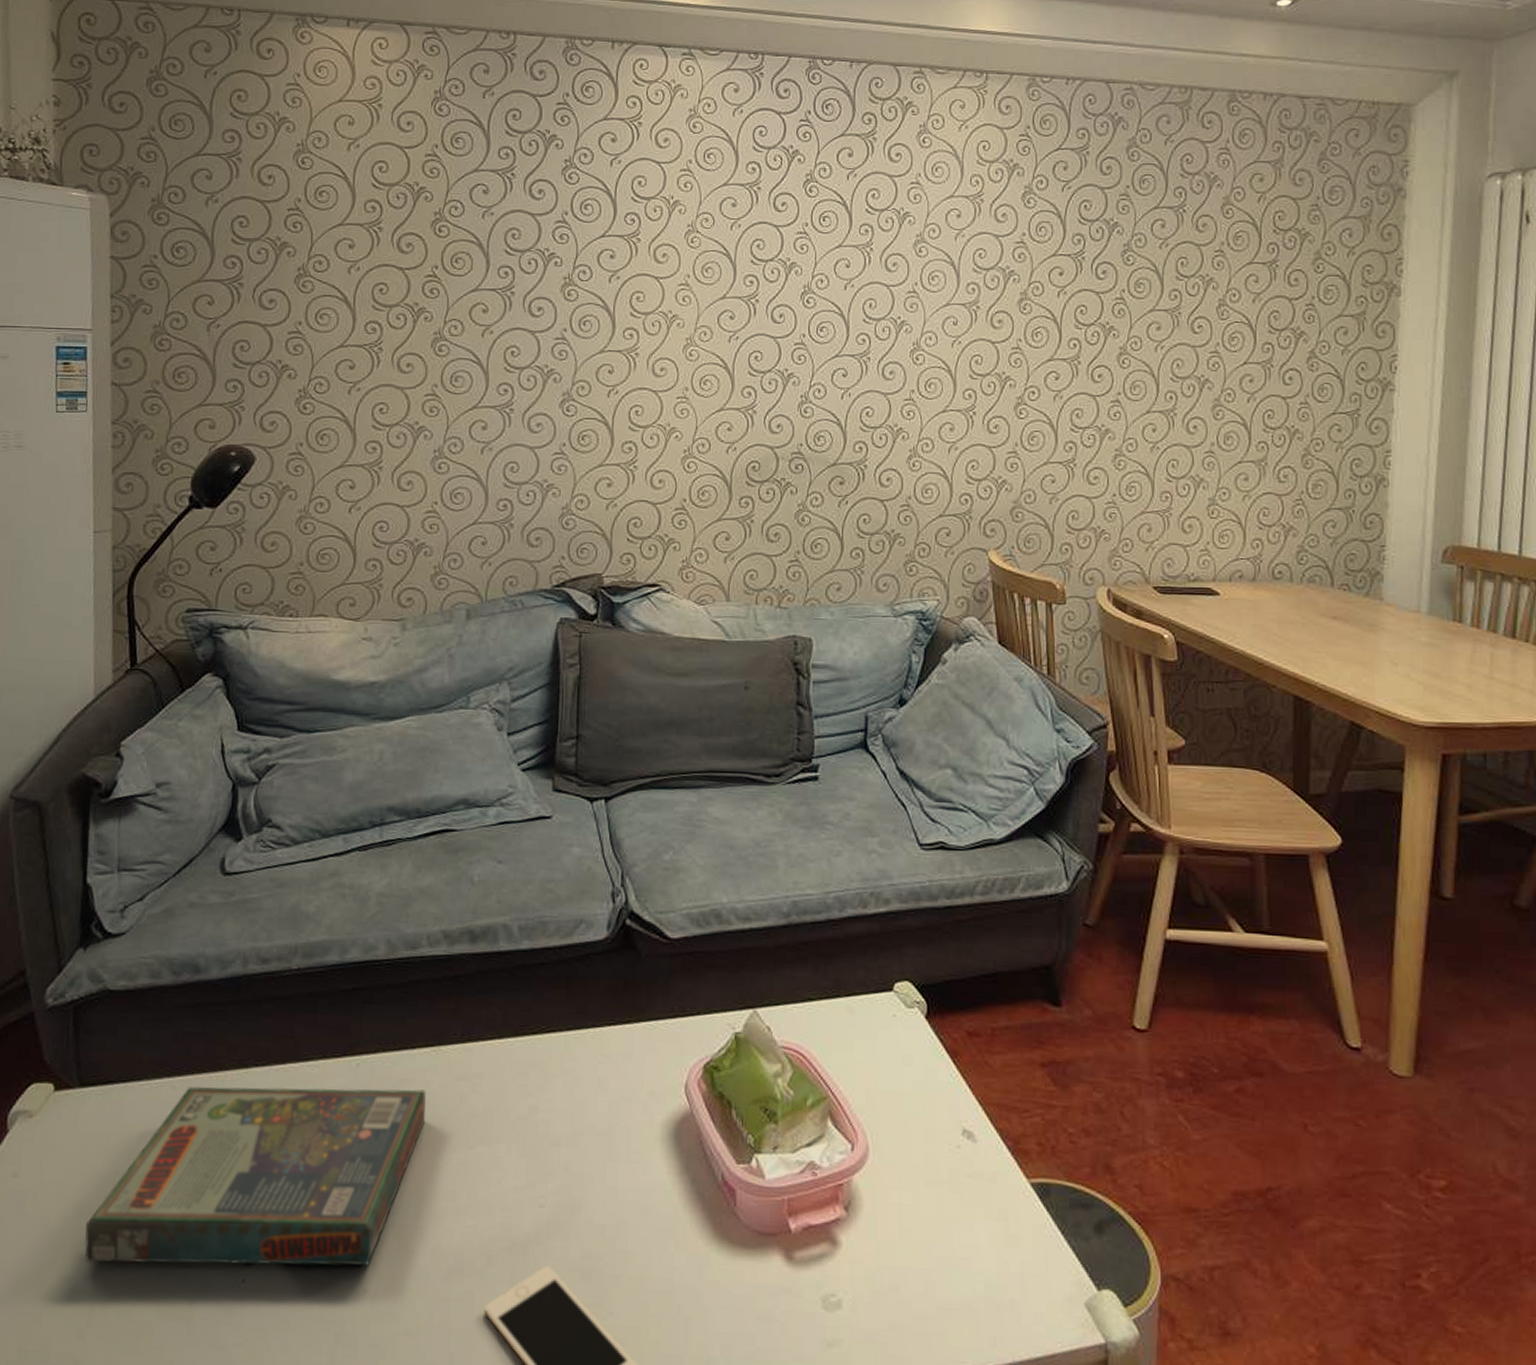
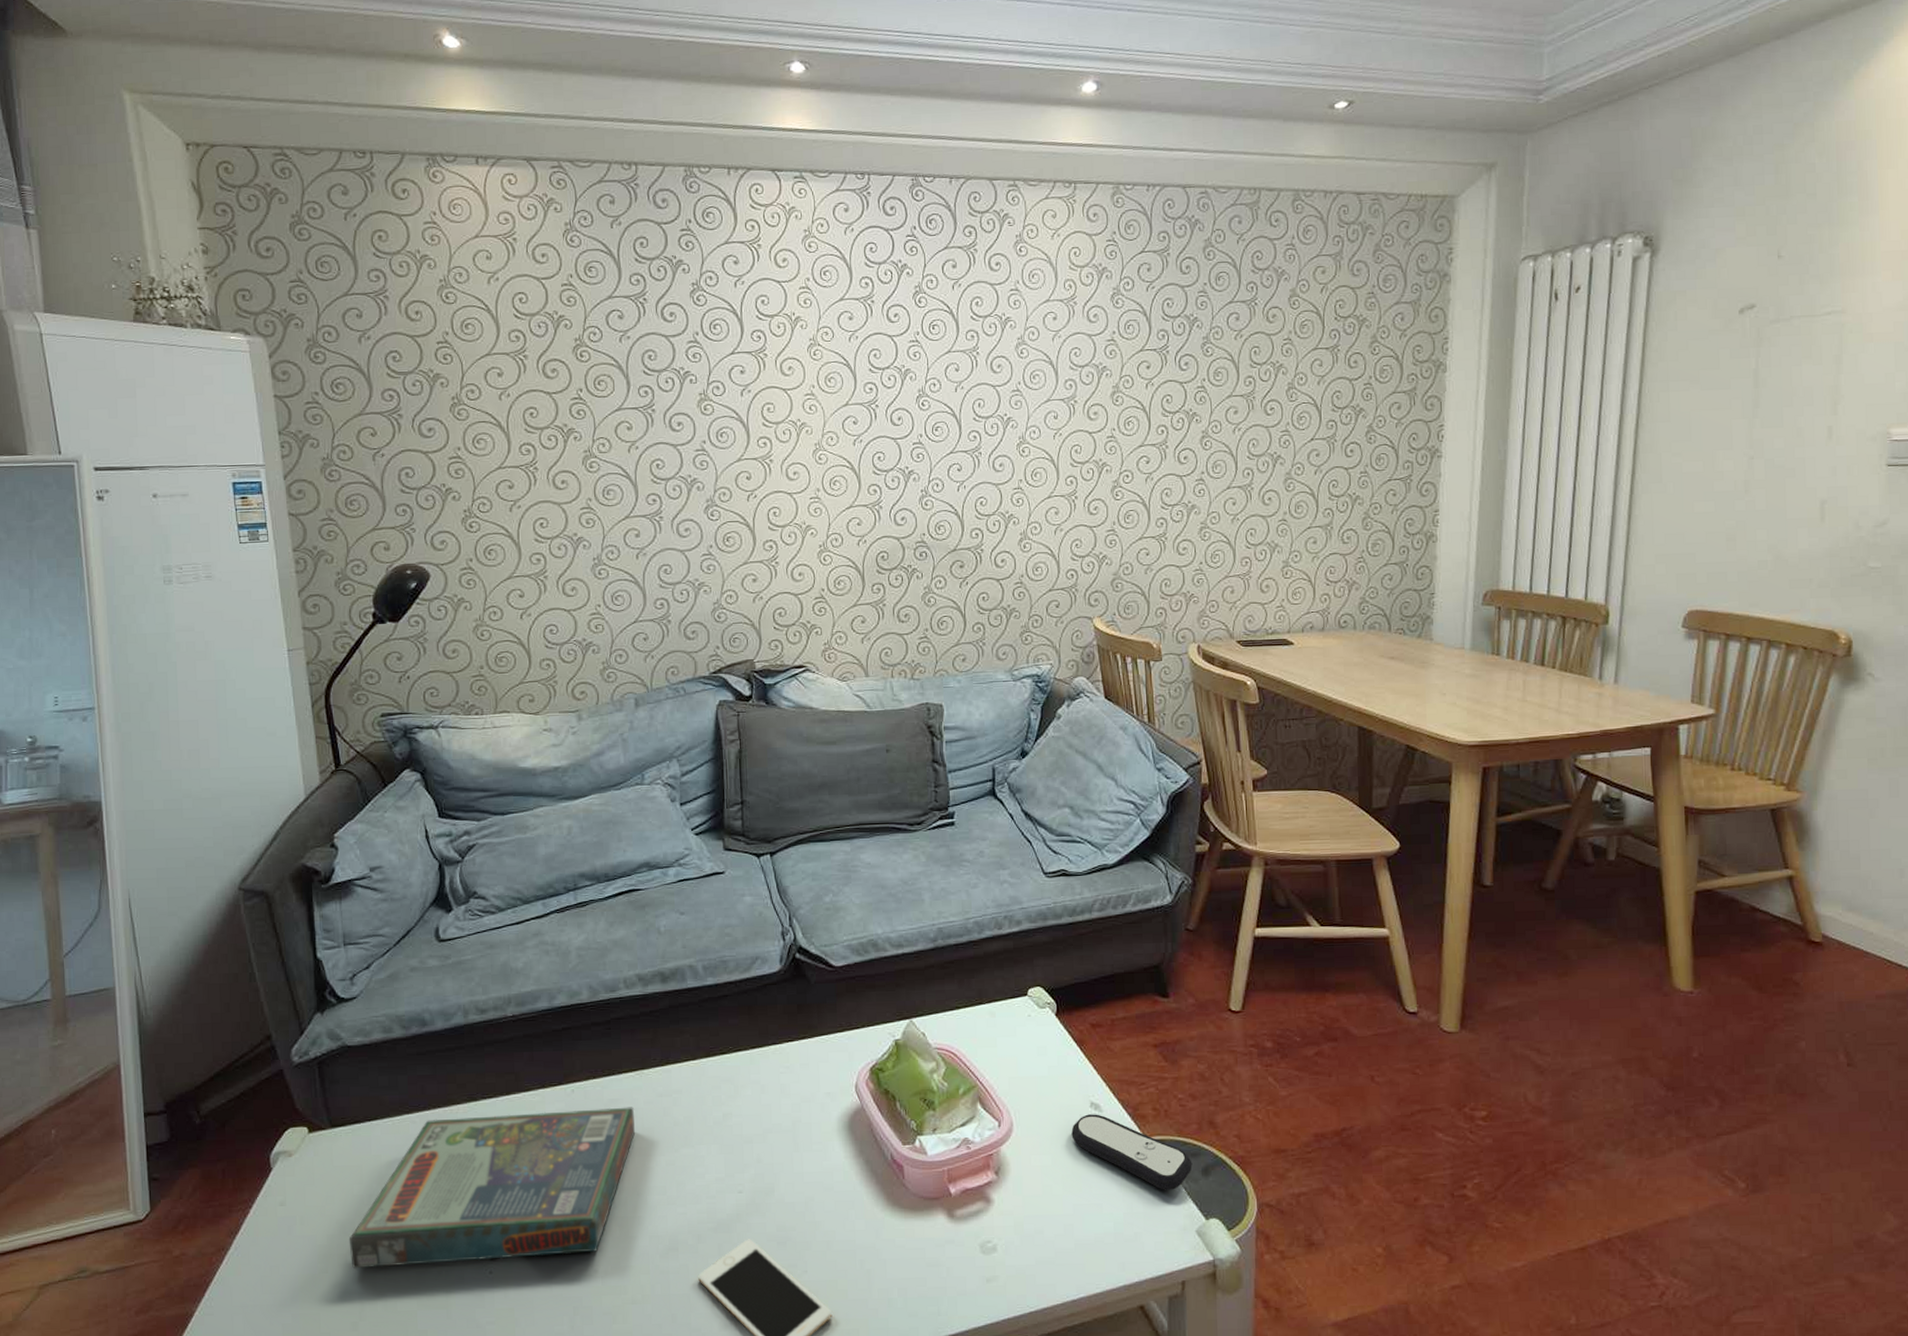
remote control: none [938,1144,1083,1249] -> present [1071,1114,1193,1190]

